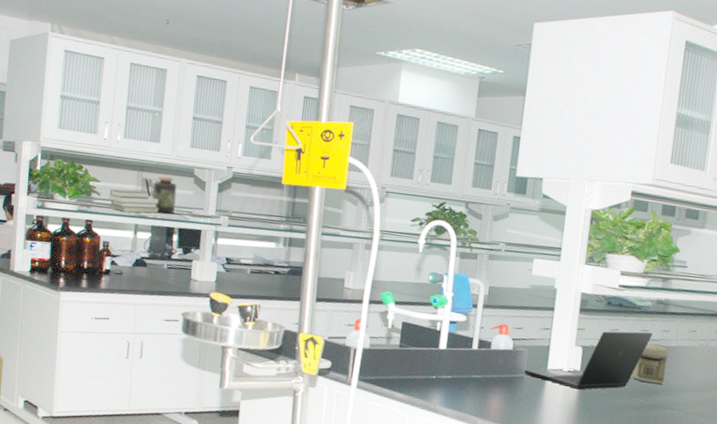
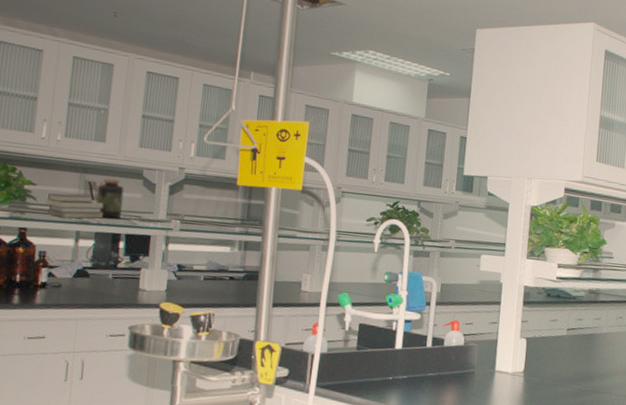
laptop: present [524,331,653,390] -> none [475,320,587,381]
jar: present [631,342,670,385] -> none [569,330,601,371]

